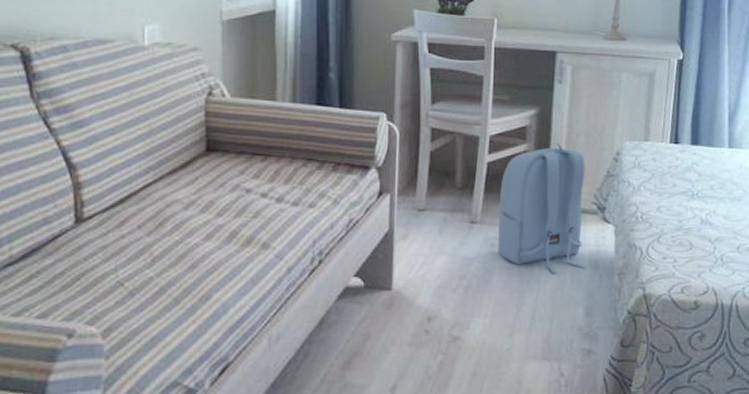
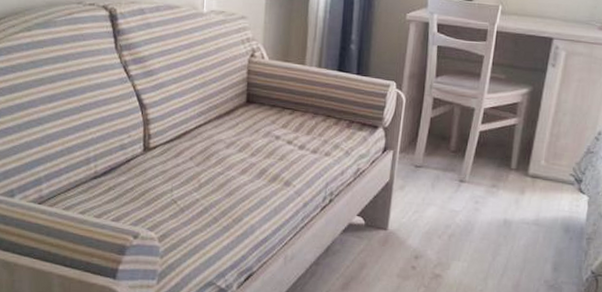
backpack: present [497,143,585,274] -> none [481,119,568,232]

